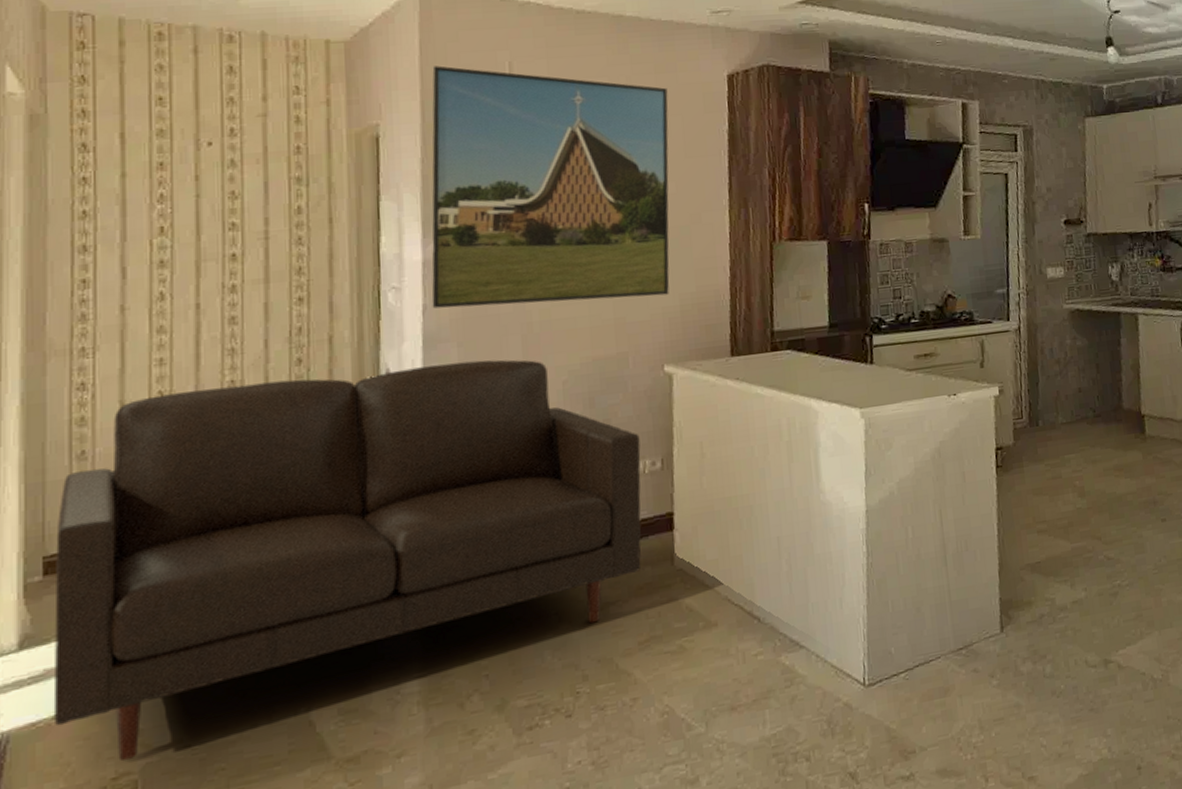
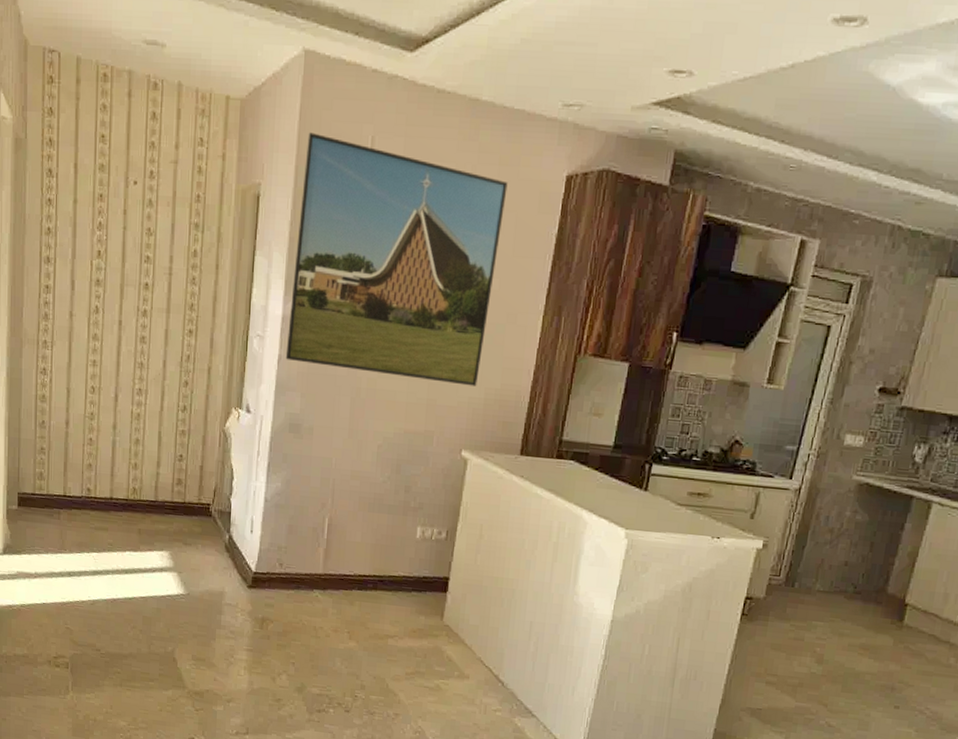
sofa: present [53,359,642,762] -> none [22,389,432,648]

